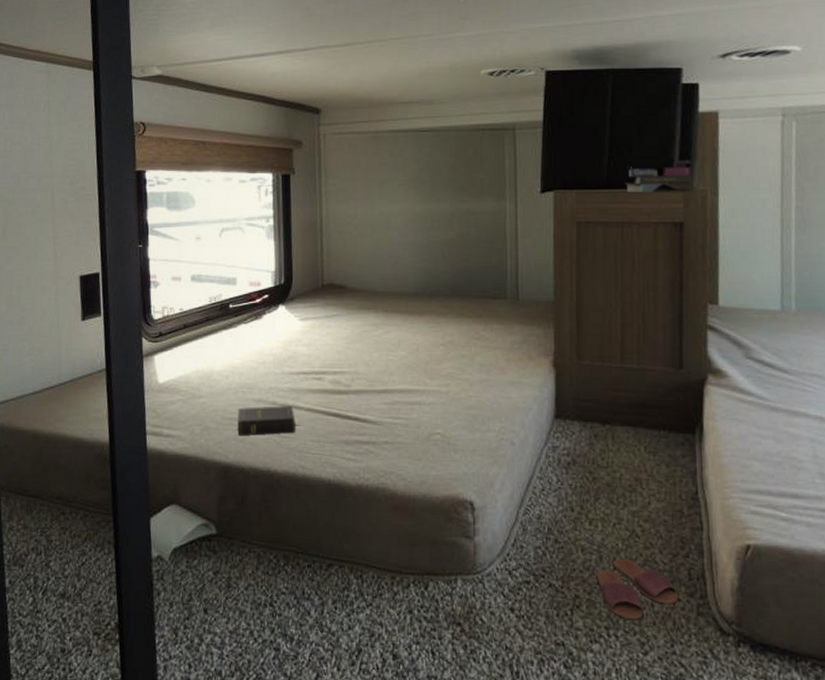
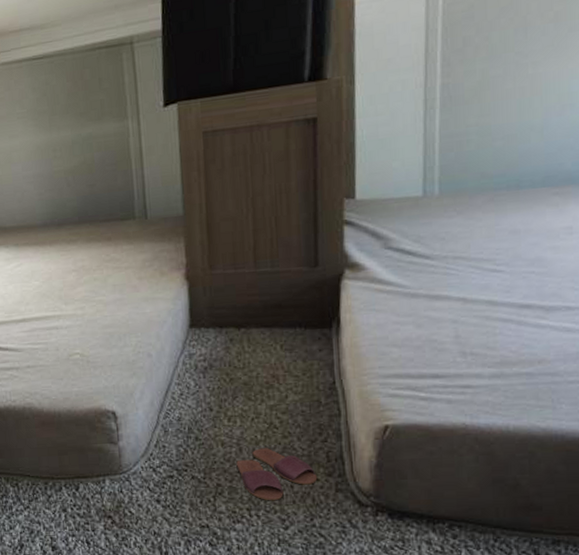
books: present [624,160,695,194] -> none [252,49,329,95]

